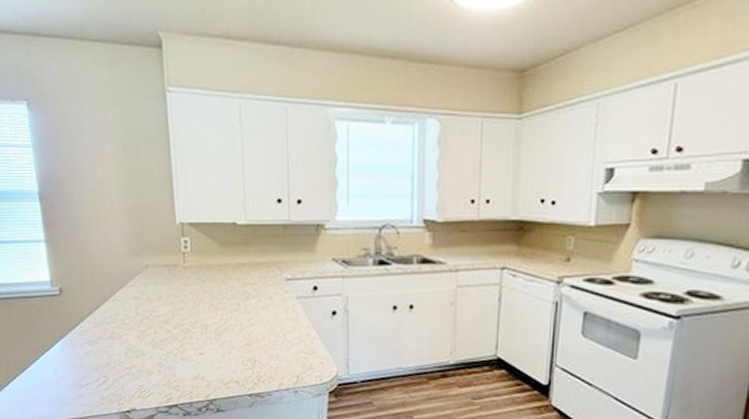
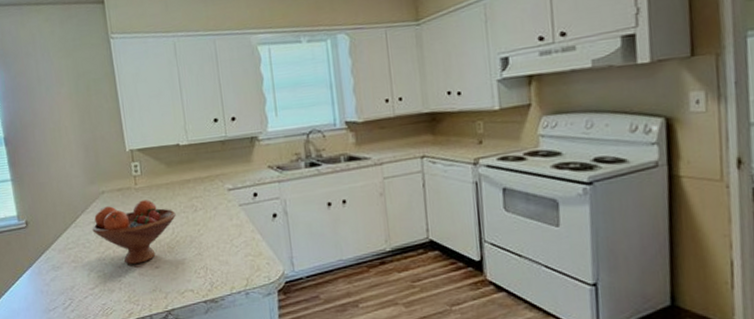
fruit bowl: none [133,280,226,348] -> present [92,200,176,264]

